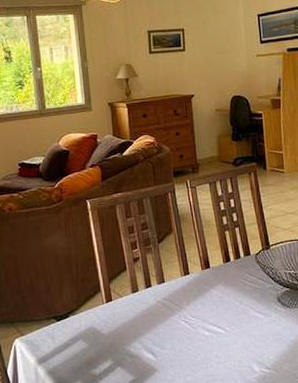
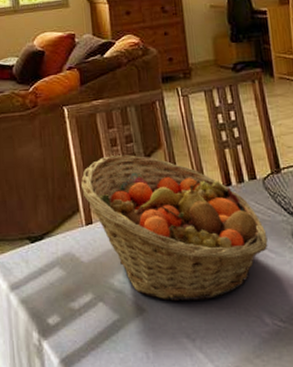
fruit basket: none [102,240,258,361] -> present [81,155,268,301]

